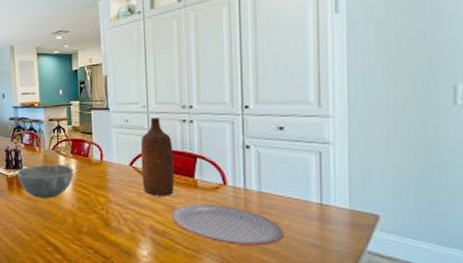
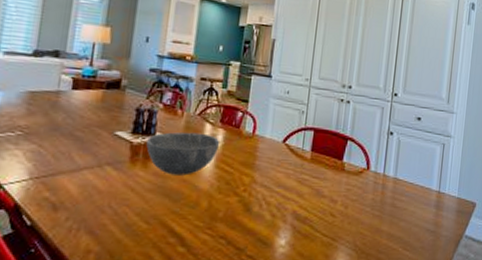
bottle: present [140,118,175,196] -> none [292,93,328,179]
plate: present [171,204,284,246] -> none [315,188,409,232]

